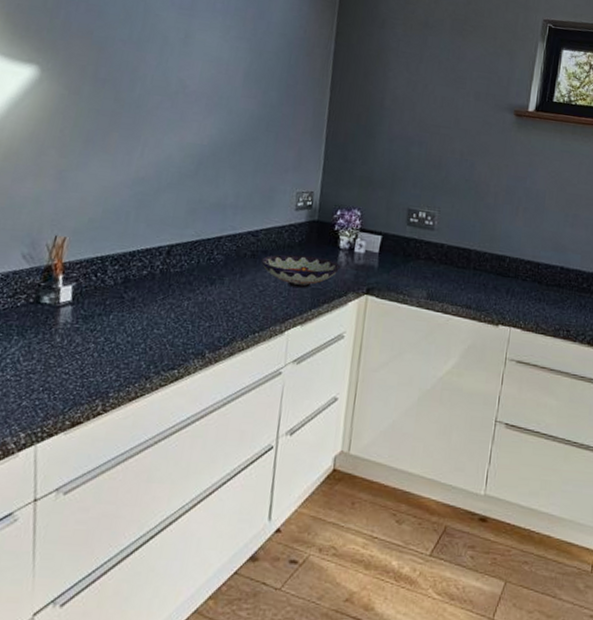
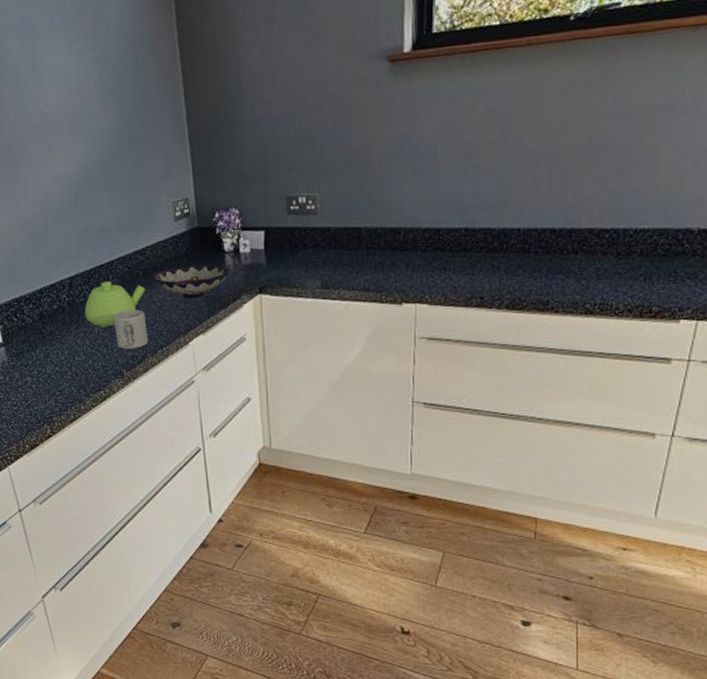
teapot: none [176,256,250,303] -> present [84,281,145,328]
mug: none [205,288,244,330] -> present [113,310,148,349]

